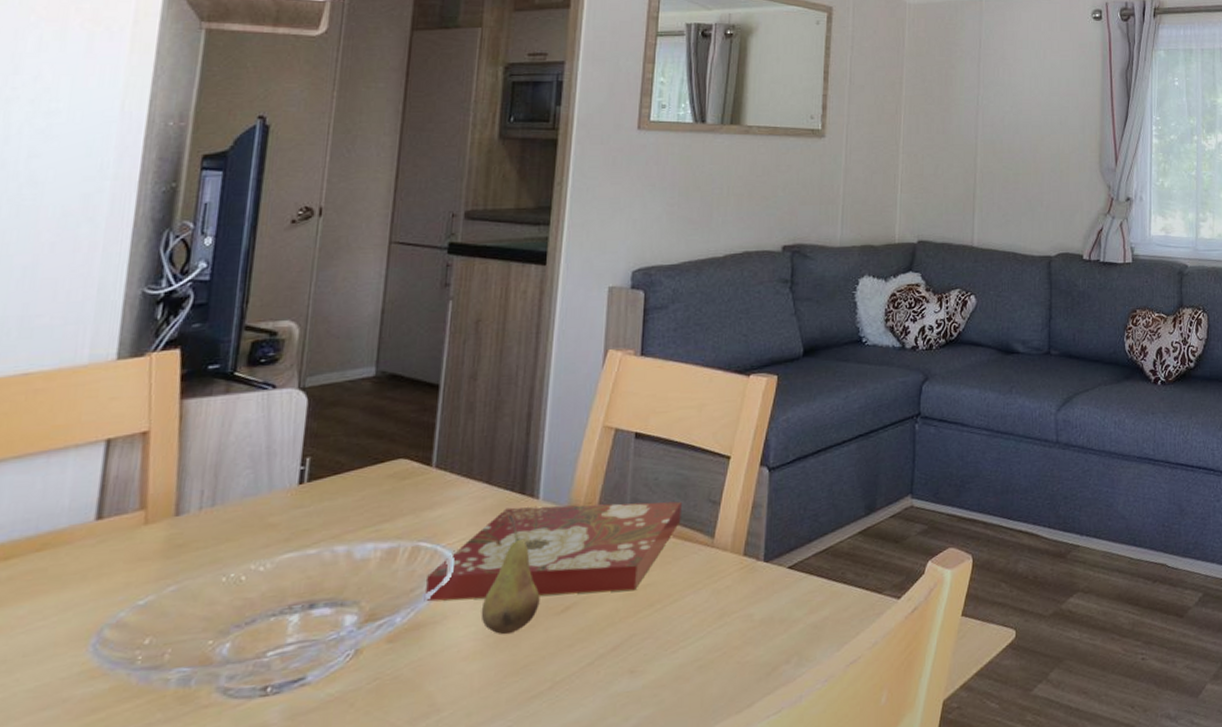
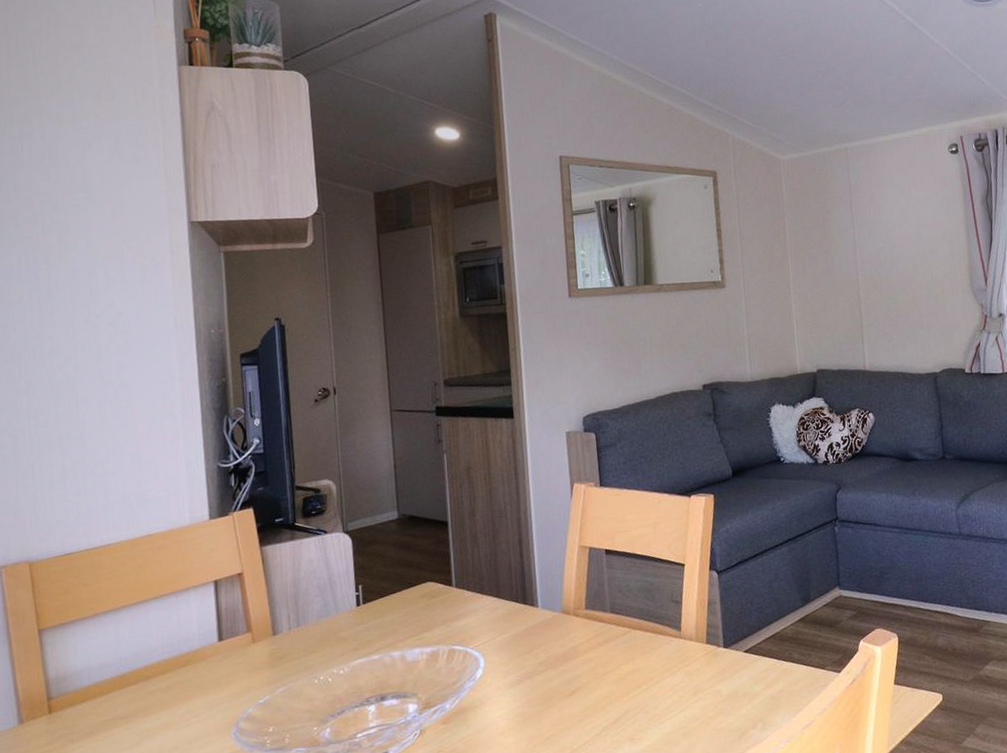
decorative box: present [424,501,682,602] -> none [463,602,652,692]
fruit: present [481,515,540,635] -> none [508,621,552,715]

